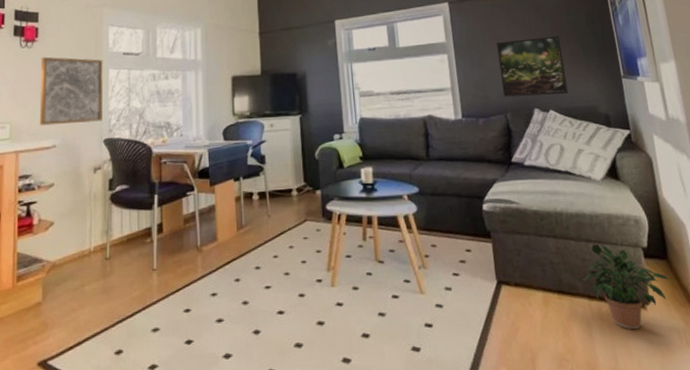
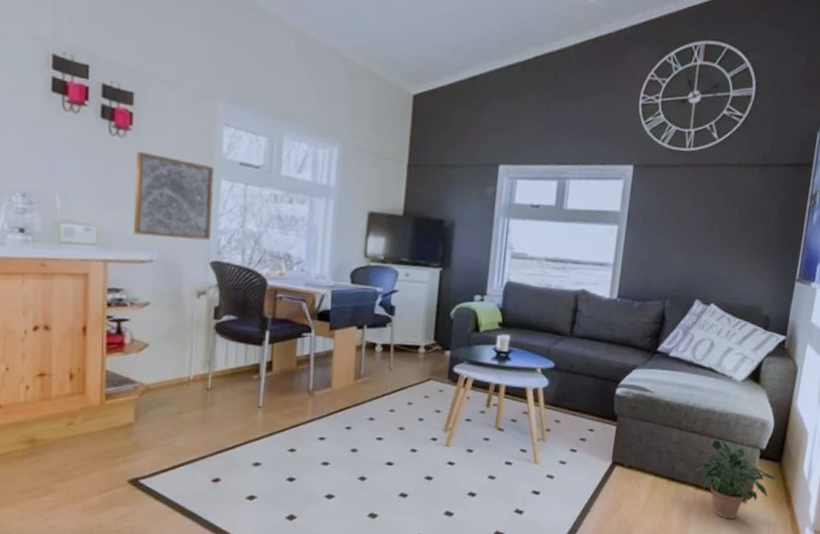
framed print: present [497,36,569,97] -> none [667,220,746,289]

